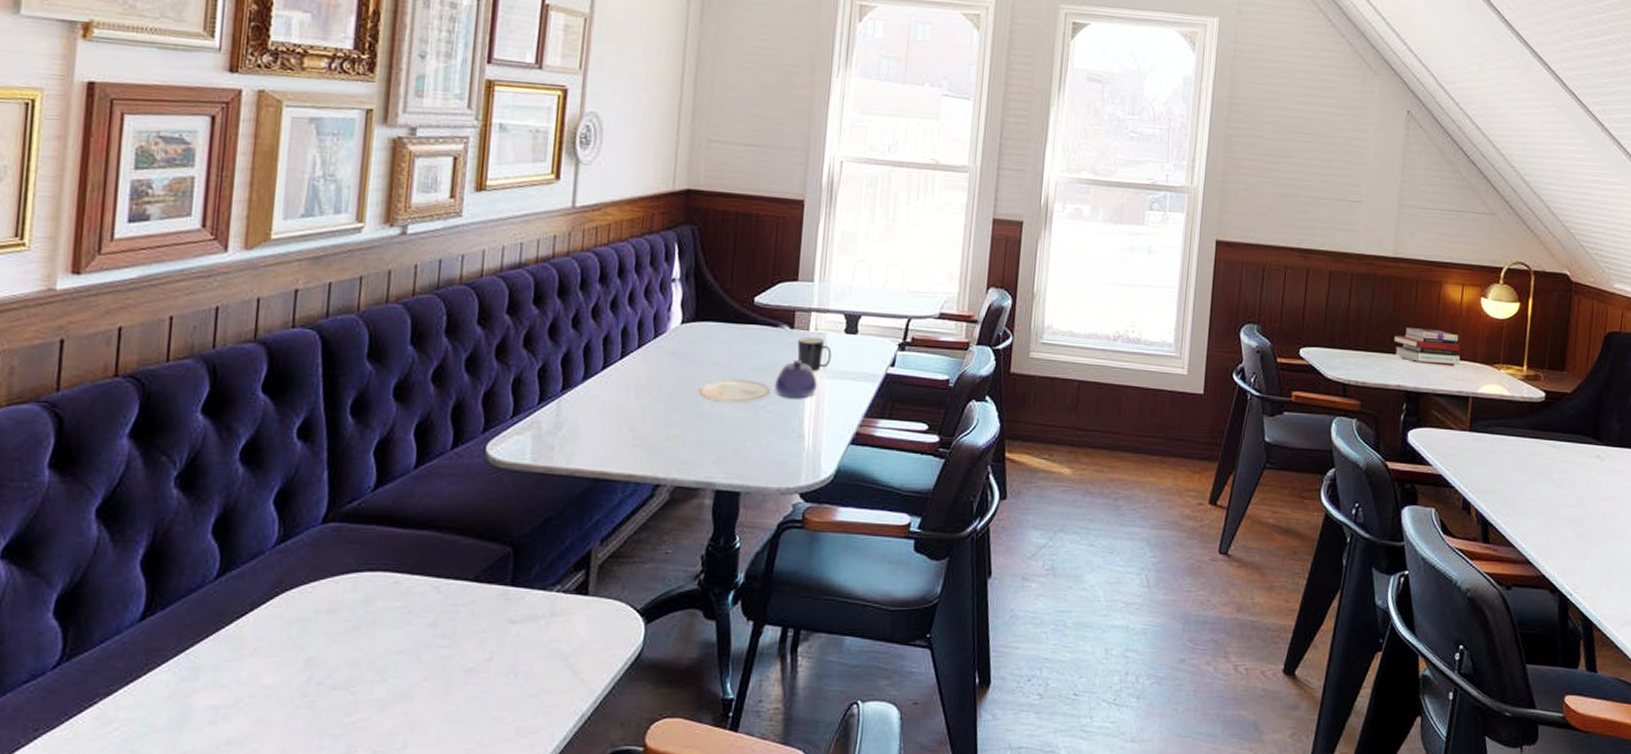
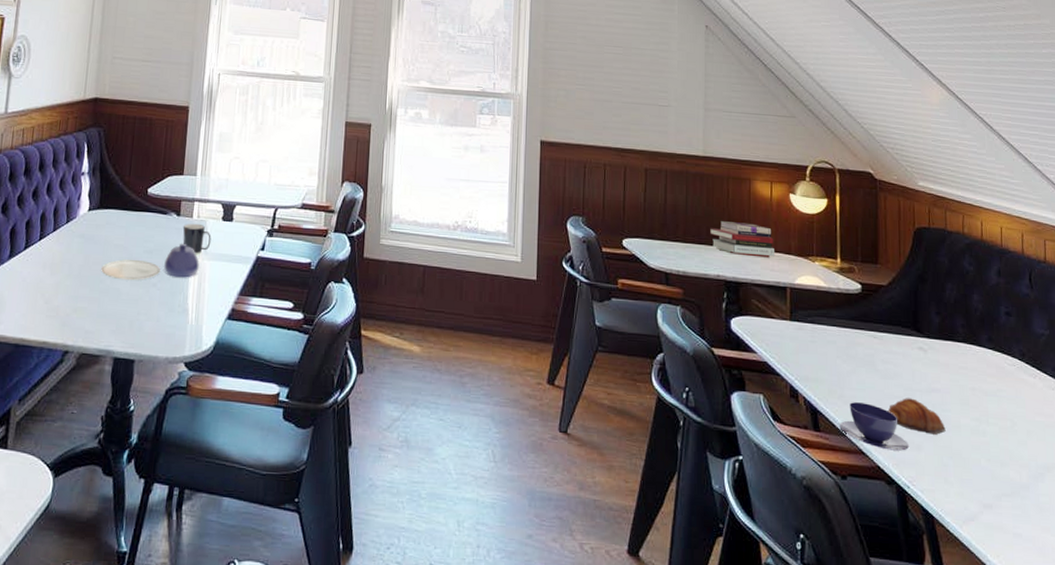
teacup: none [1509,513,1577,559] -> present [839,402,910,451]
croissant: none [1558,507,1614,542] -> present [887,398,946,435]

